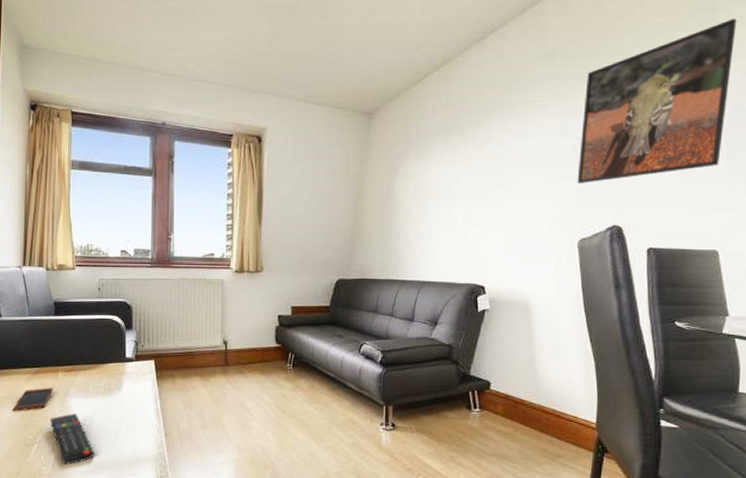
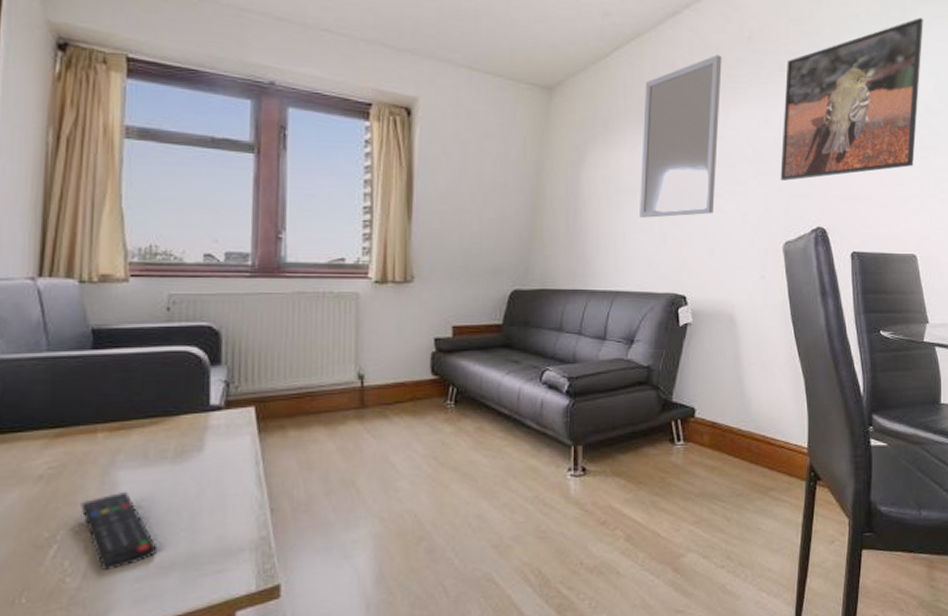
smartphone: present [12,387,53,411] -> none [13,456,88,497]
home mirror: none [445,73,523,219] -> present [640,55,722,218]

